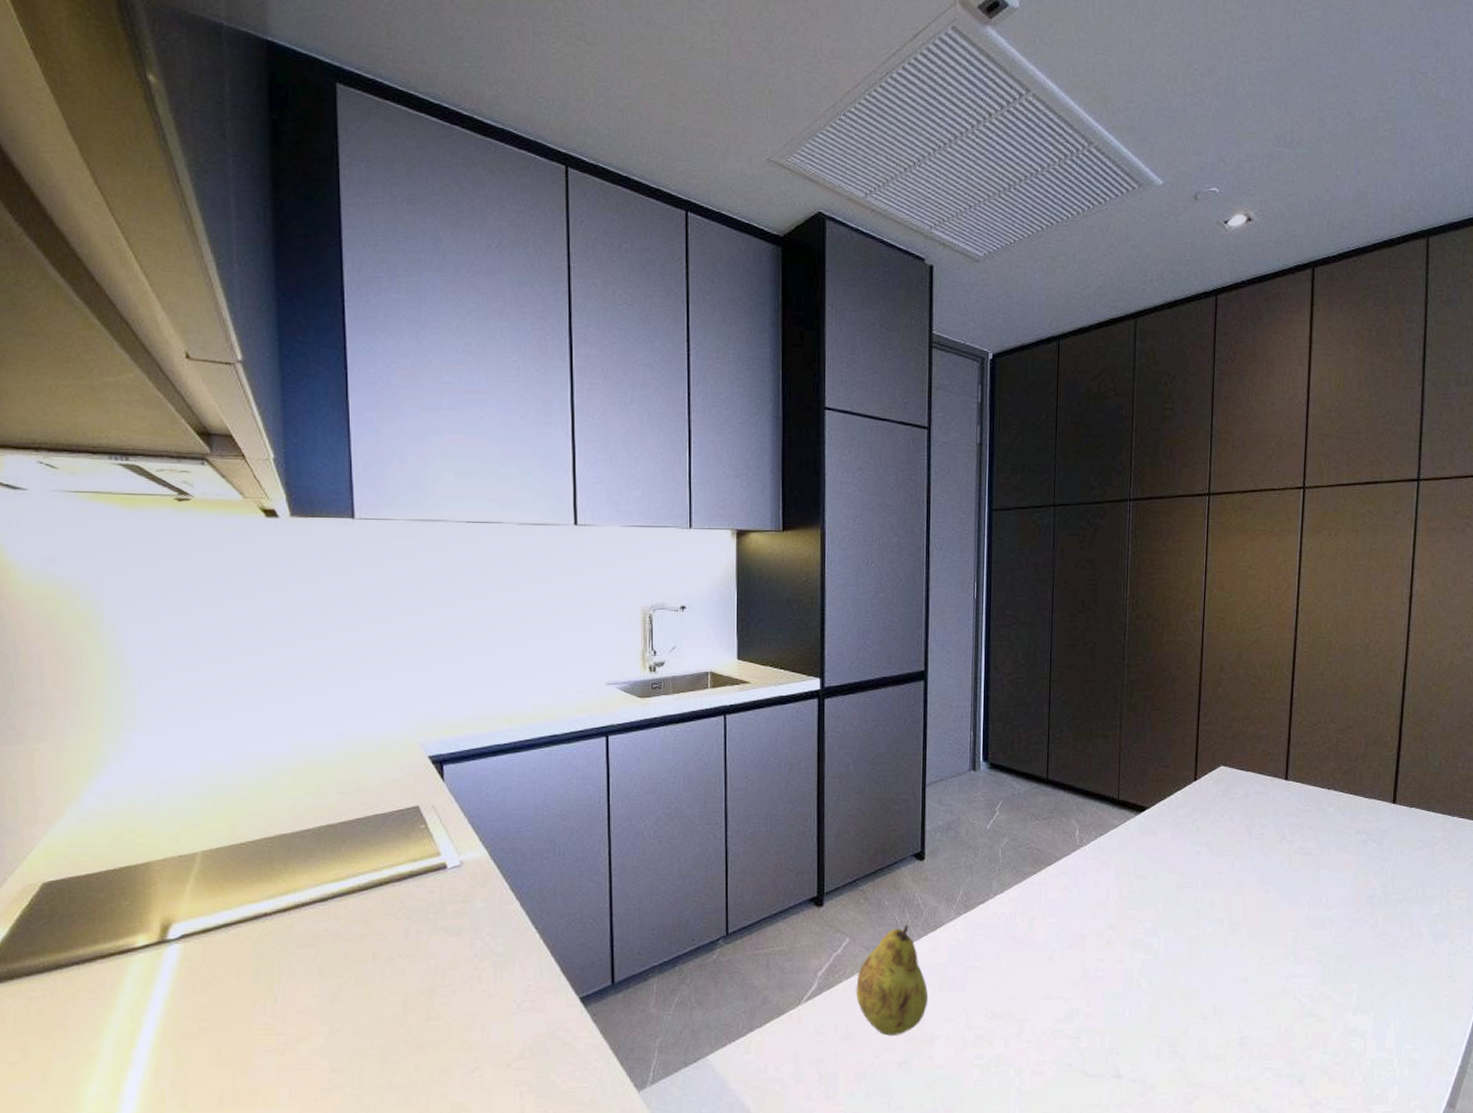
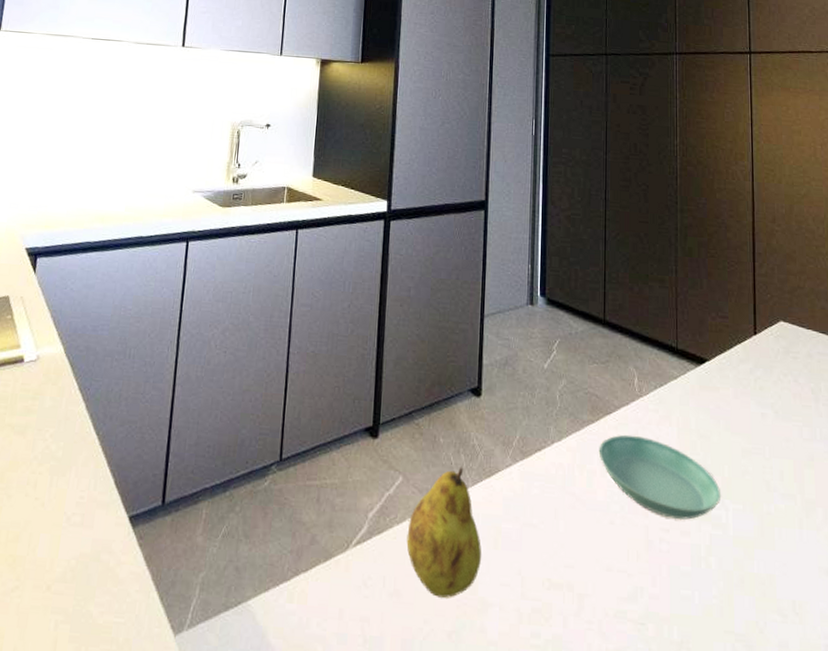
saucer: none [1039,881,1155,951] -> present [598,434,722,521]

